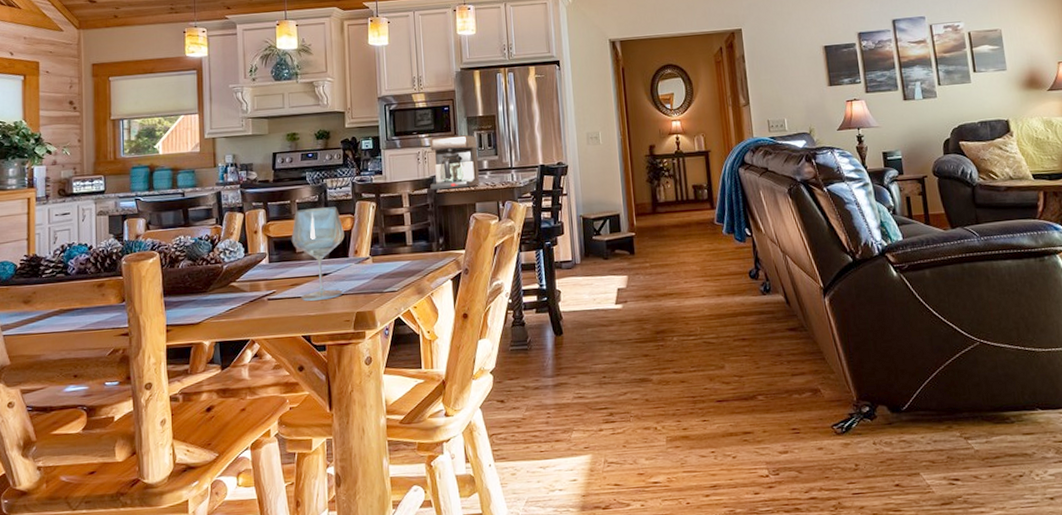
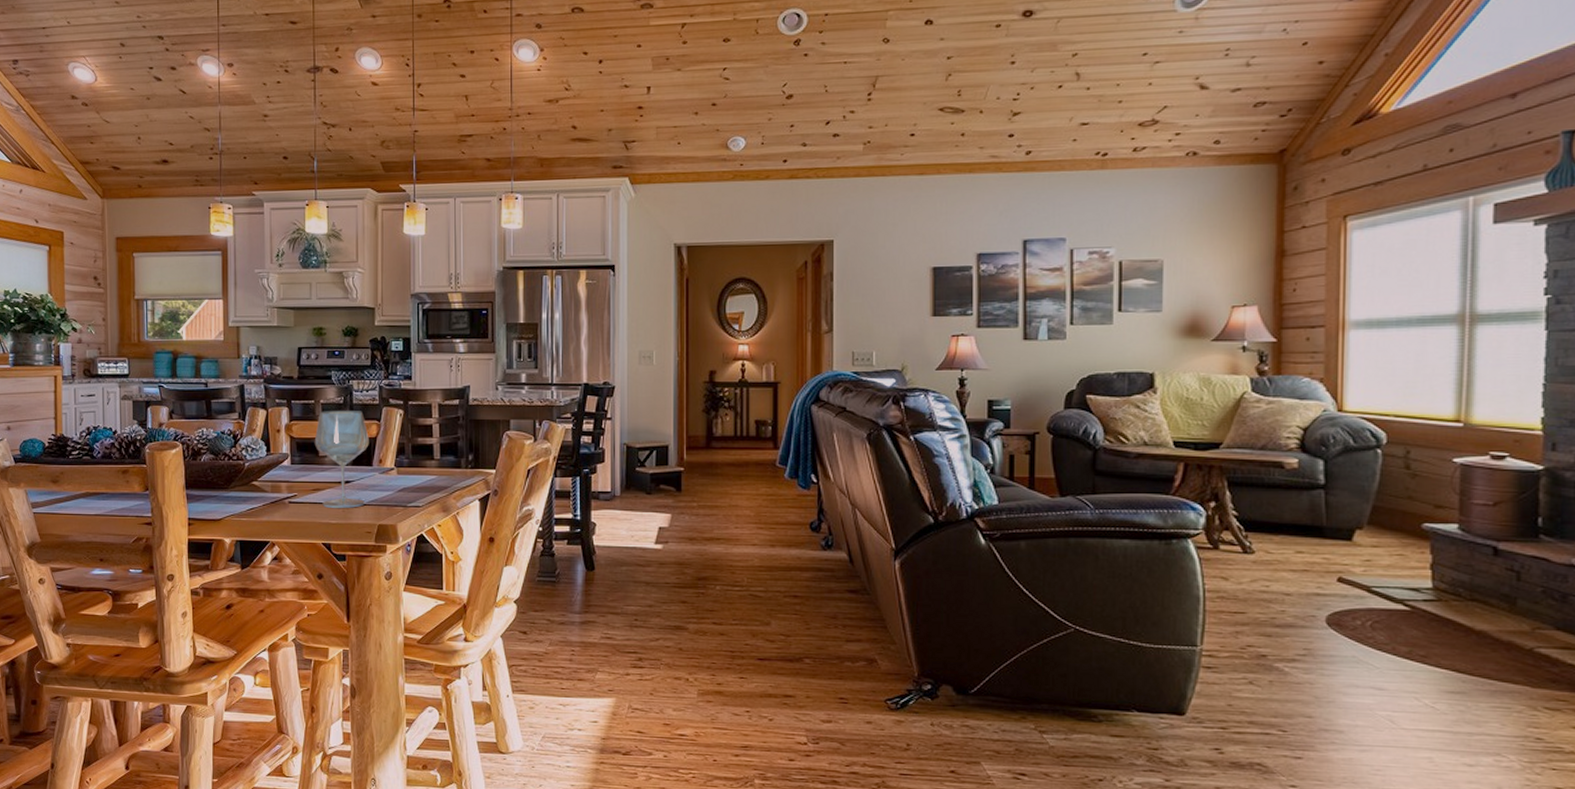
coffee maker: present [430,135,480,191] -> none [462,343,516,402]

